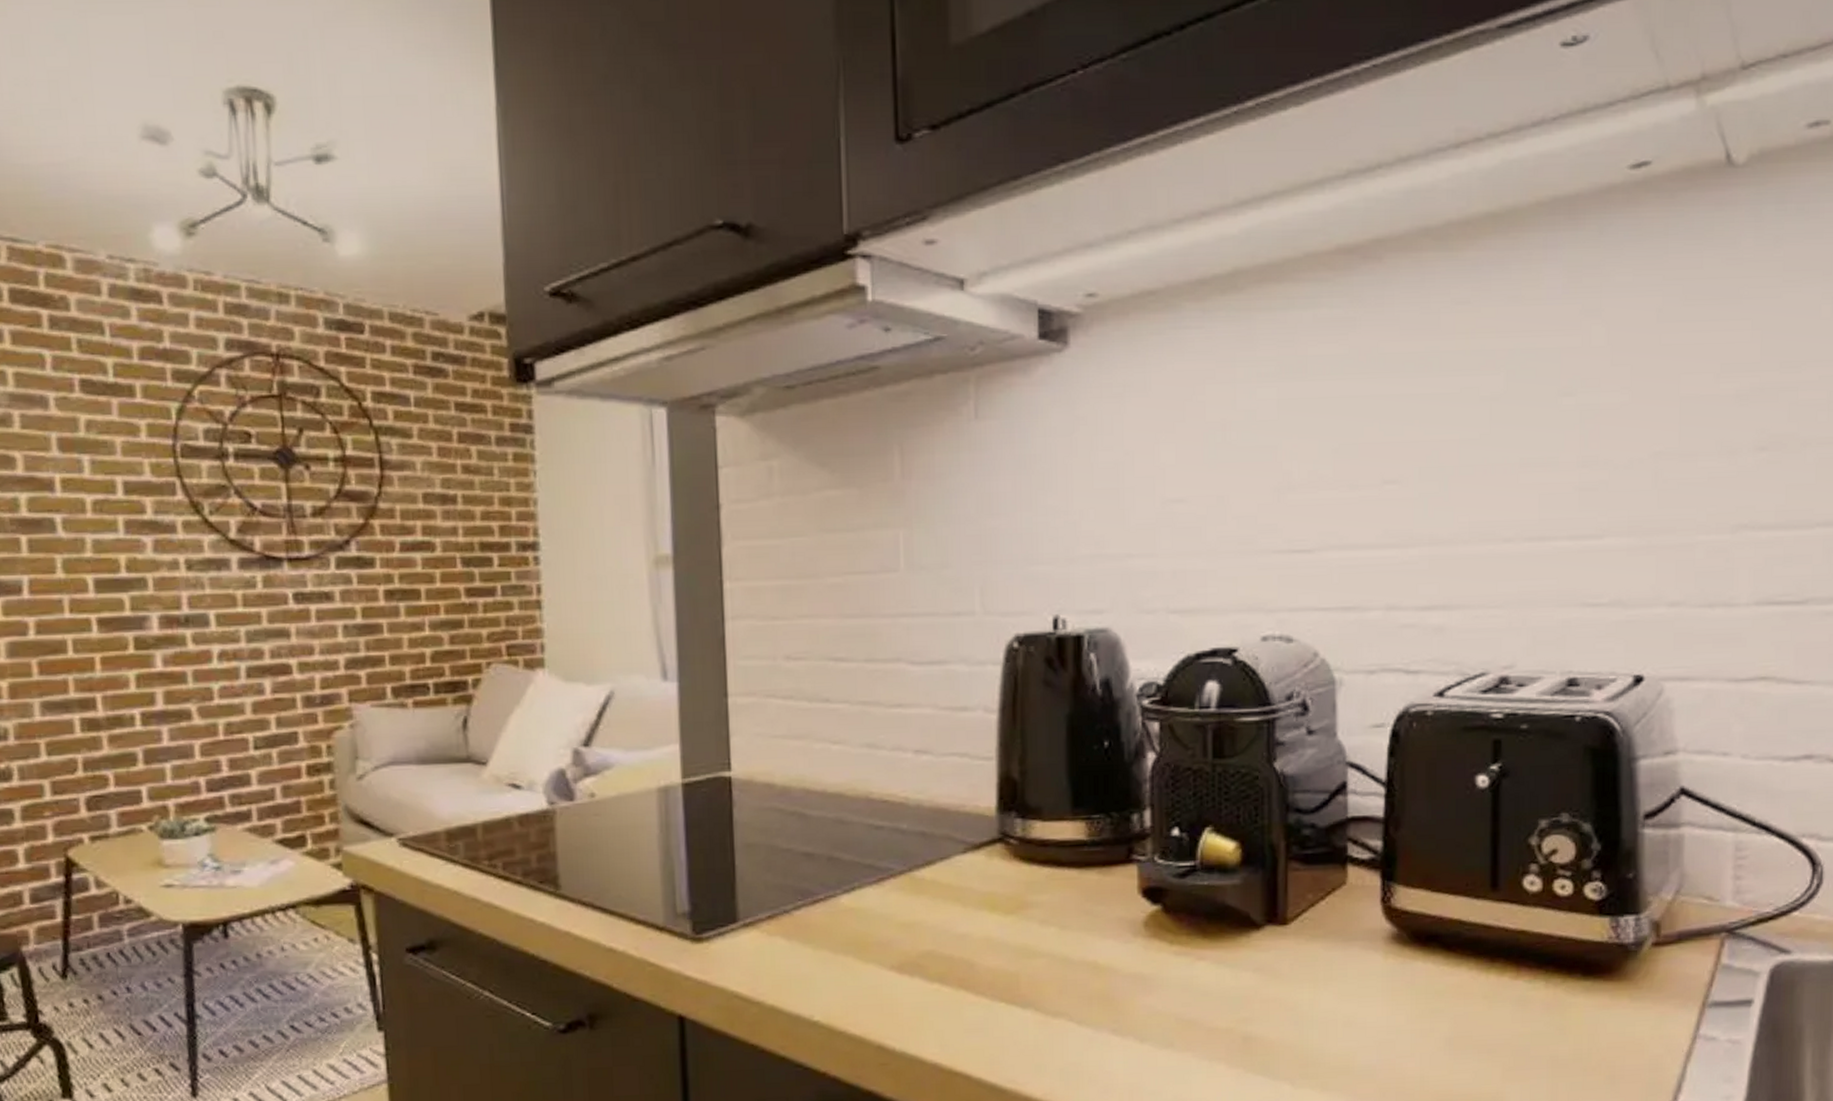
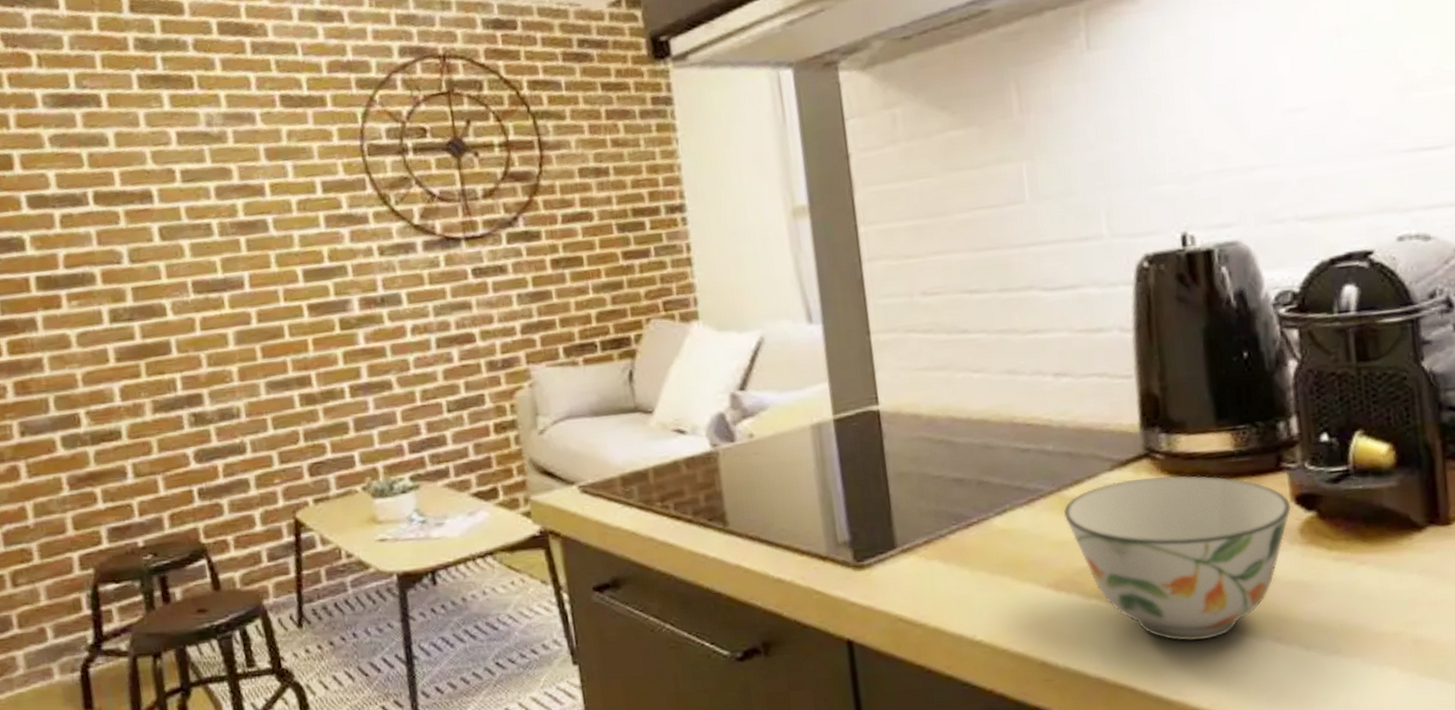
soup bowl: none [912,861,1138,1030] -> present [1063,475,1292,642]

